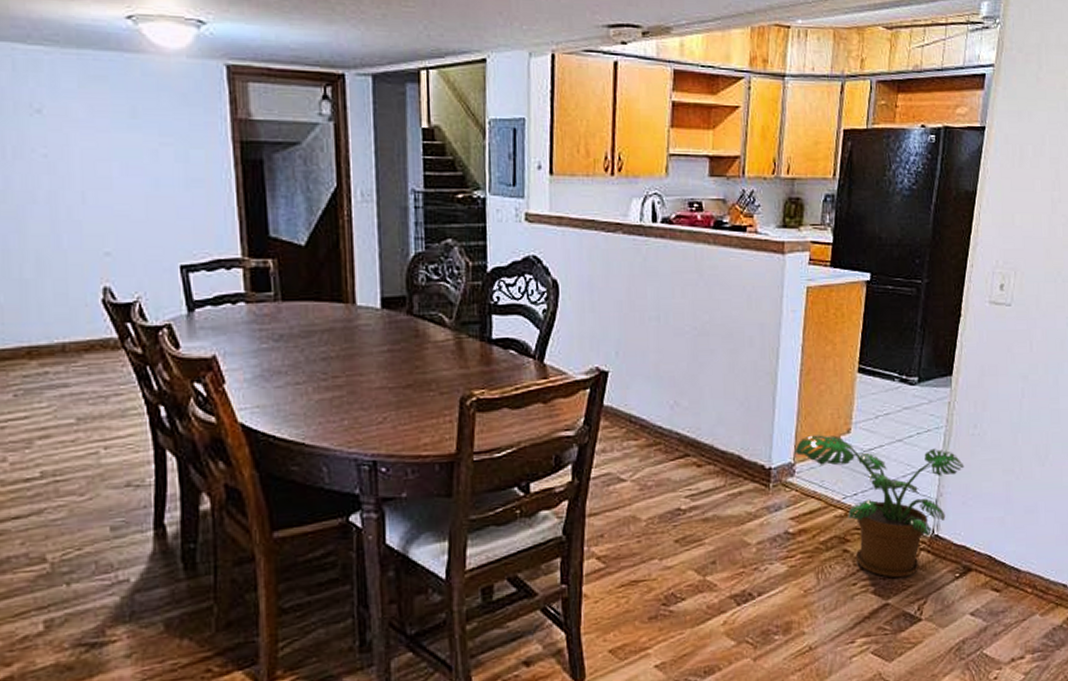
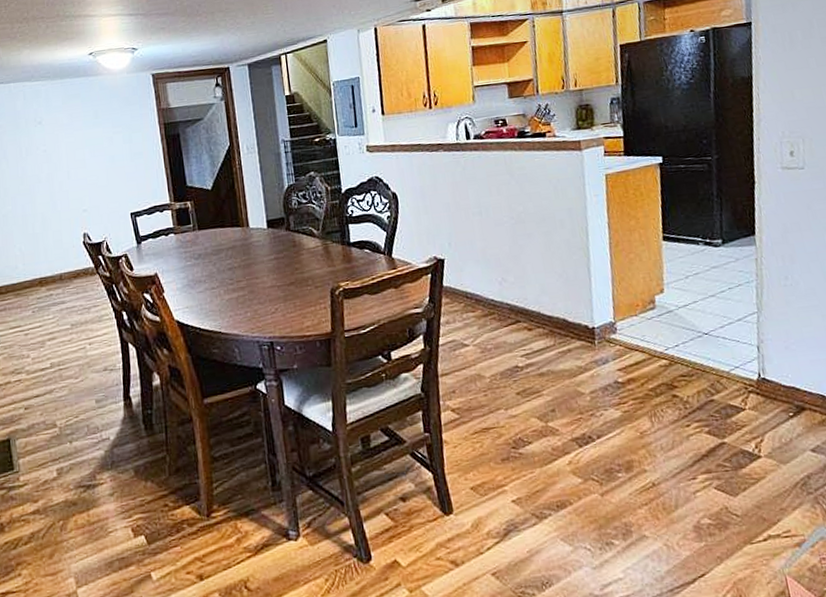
potted plant: present [794,435,964,578] -> none [613,296,782,419]

